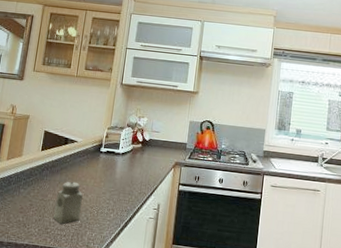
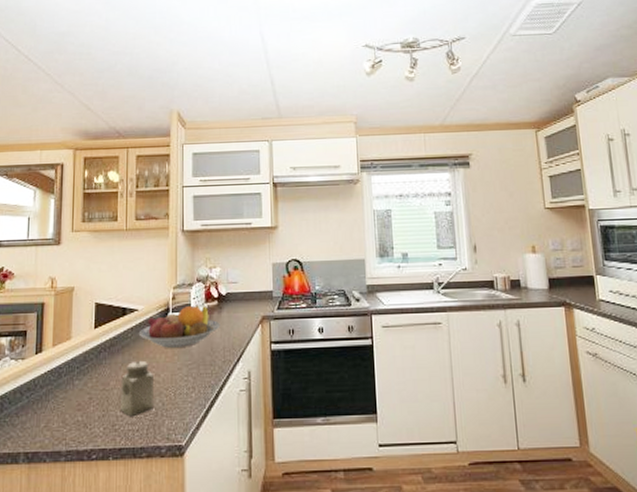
fruit bowl: none [75,144,141,177] -> present [138,303,220,348]

